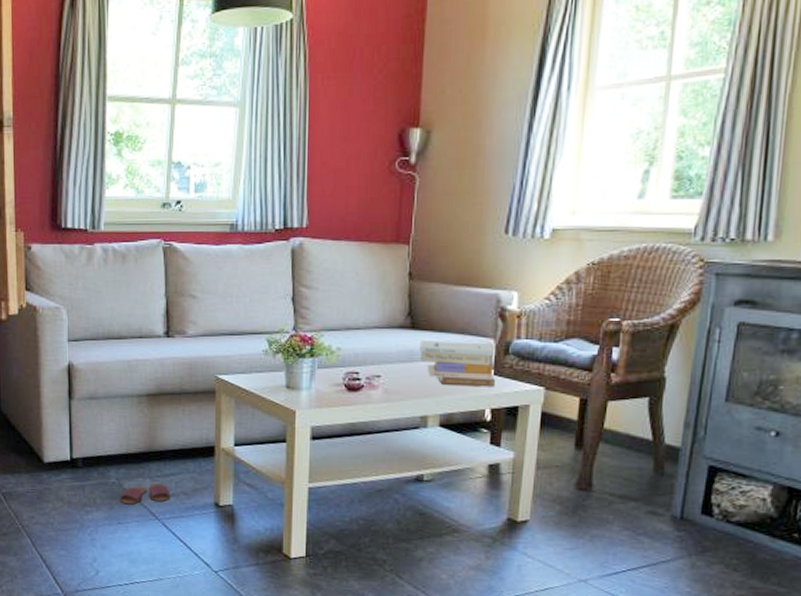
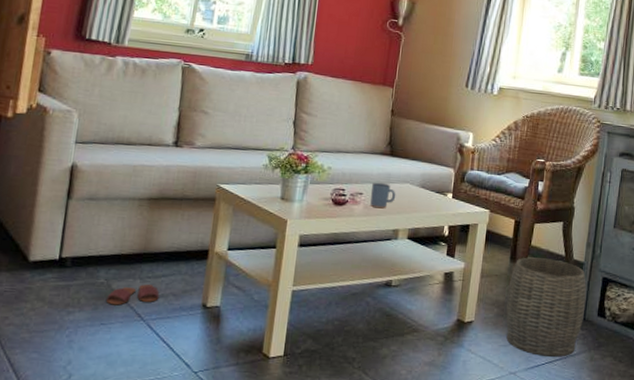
mug: none [390,361,422,393] -> present [370,182,396,209]
books: present [420,340,495,387] -> none [396,165,453,208]
woven basket: none [571,443,685,563] -> present [506,257,587,357]

